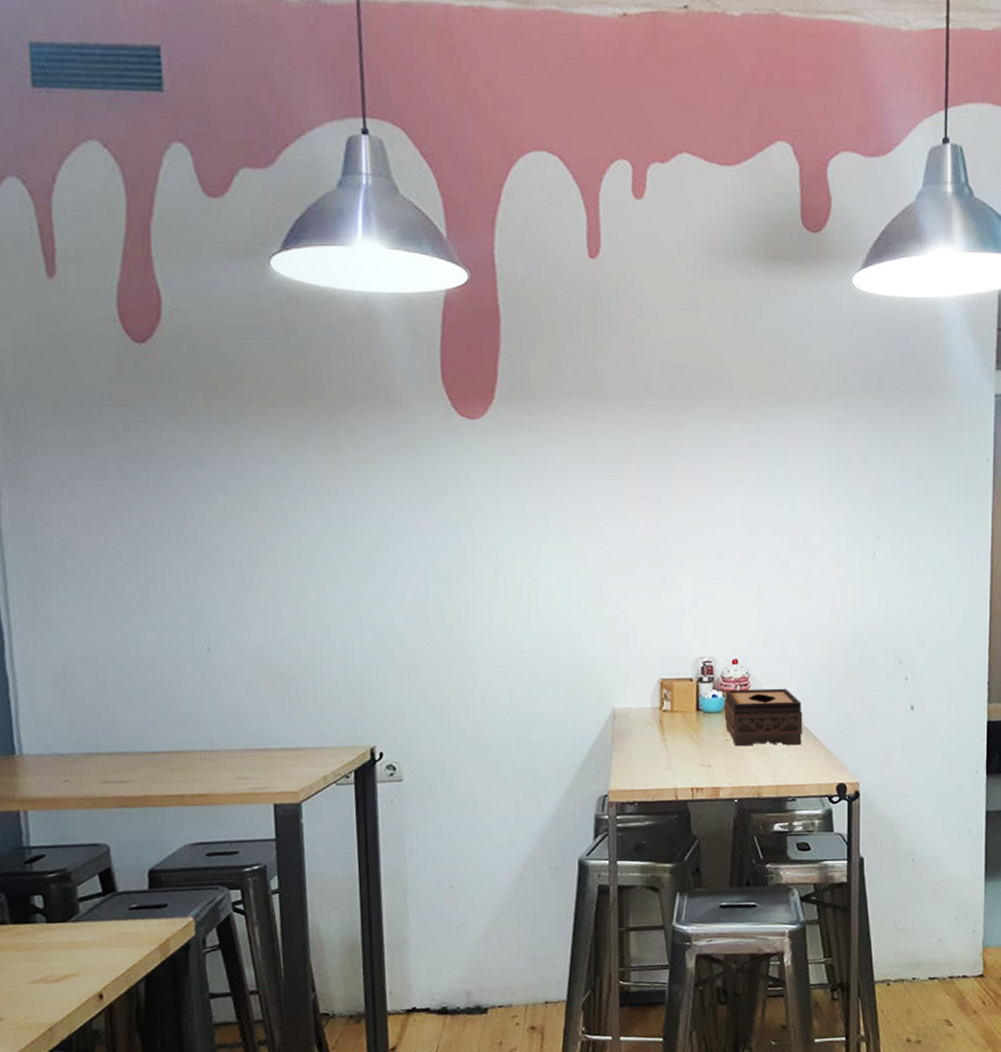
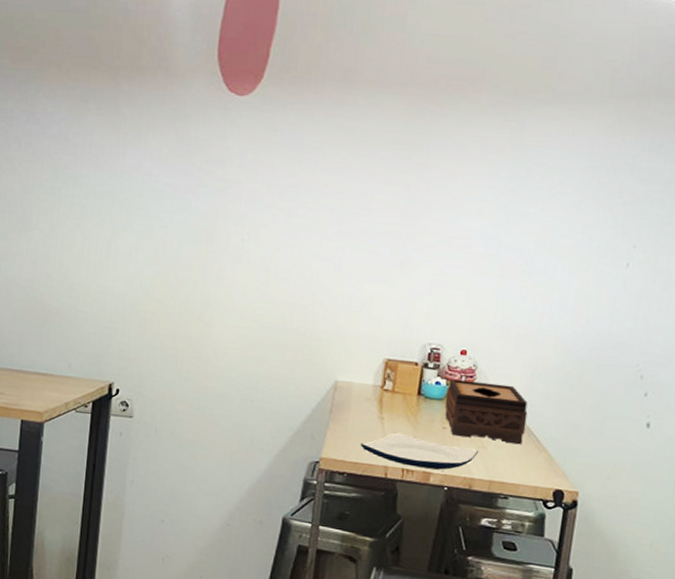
plate: none [646,752,763,784] -> present [360,432,479,470]

